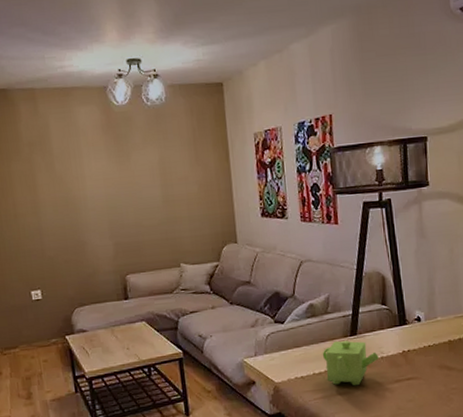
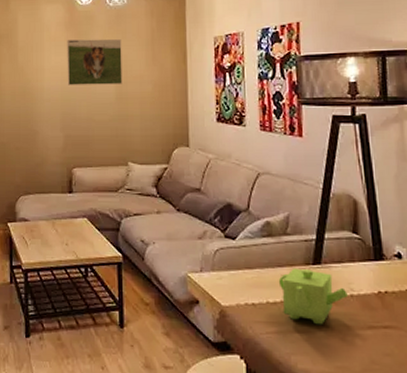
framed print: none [106,140,168,192] -> present [67,39,123,85]

